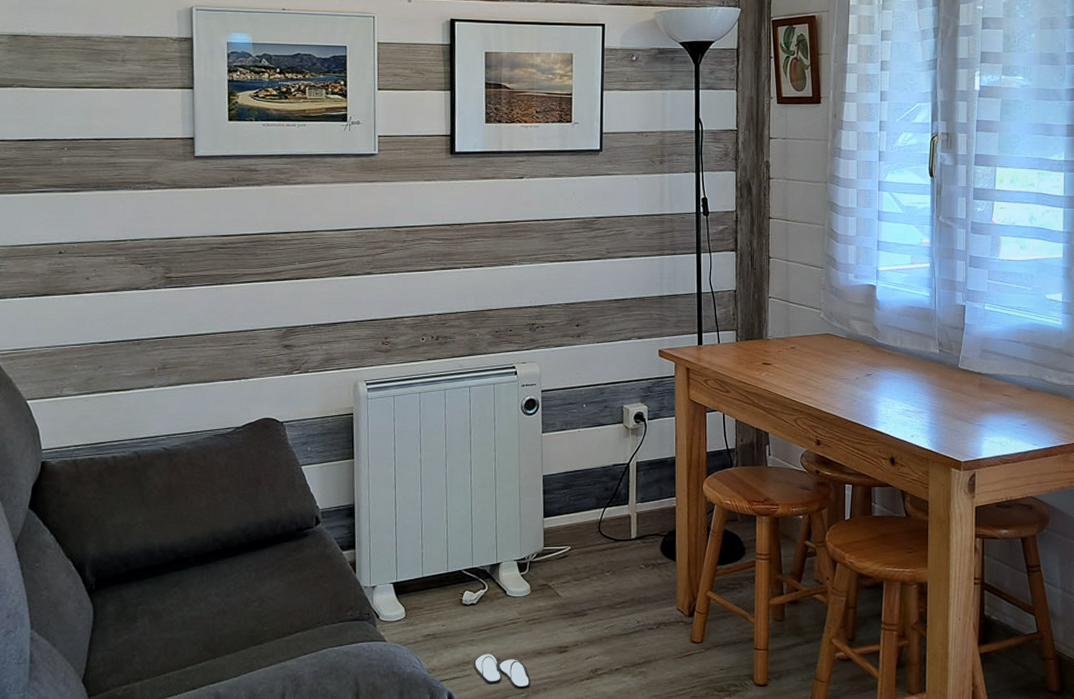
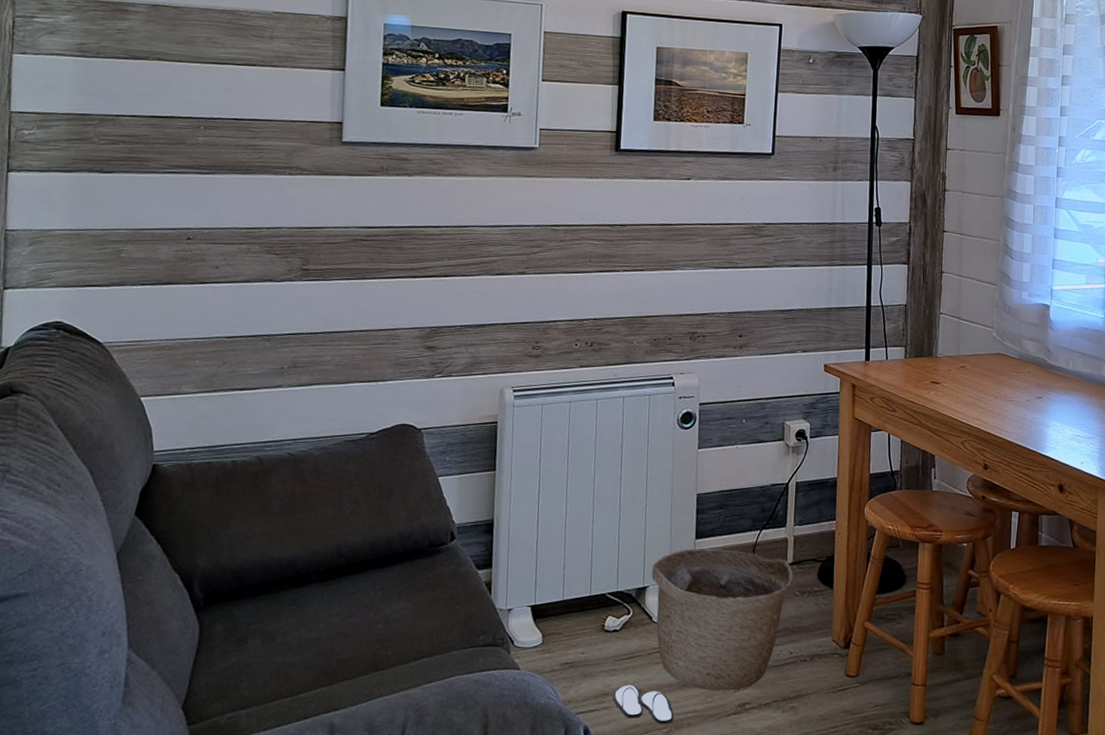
basket: none [504,527,638,658] -> present [652,549,794,690]

